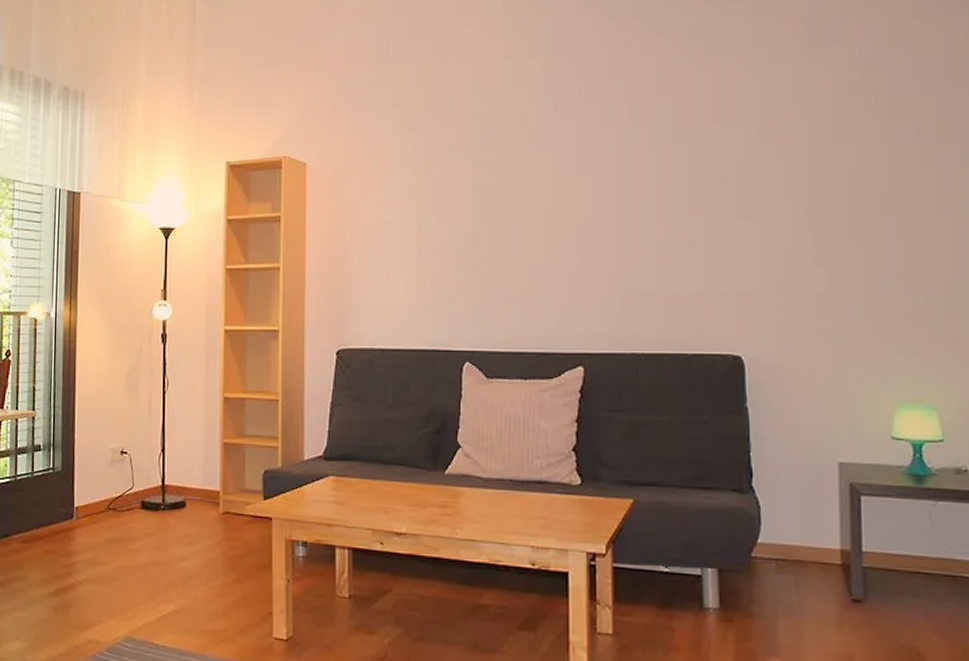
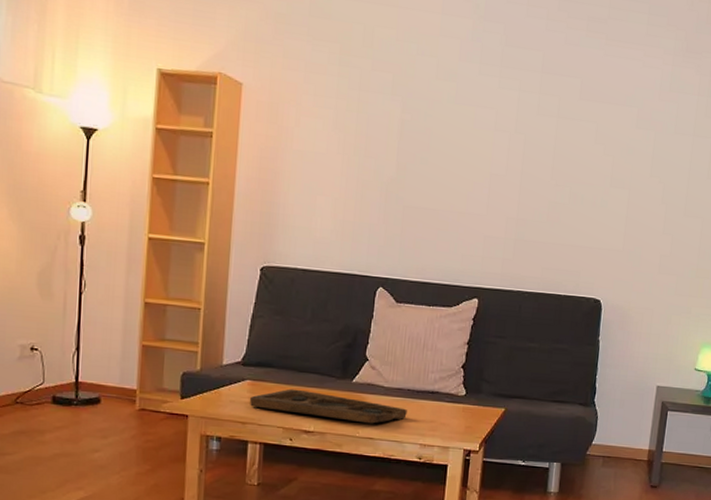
decorative tray: none [333,484,512,523] -> present [249,389,407,424]

